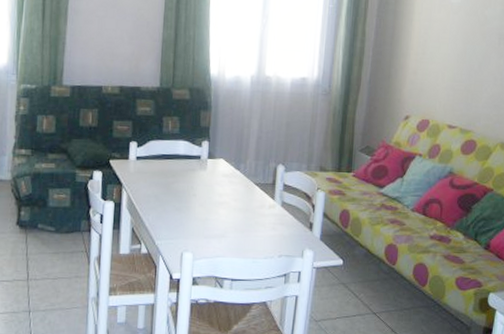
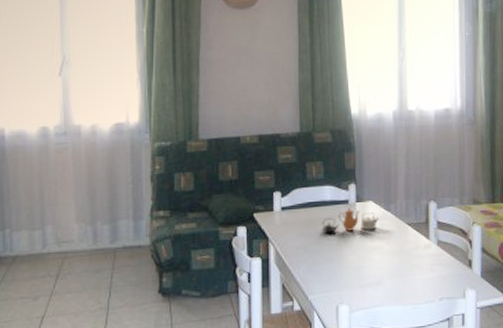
teapot: none [172,162,228,186] -> present [321,207,379,233]

